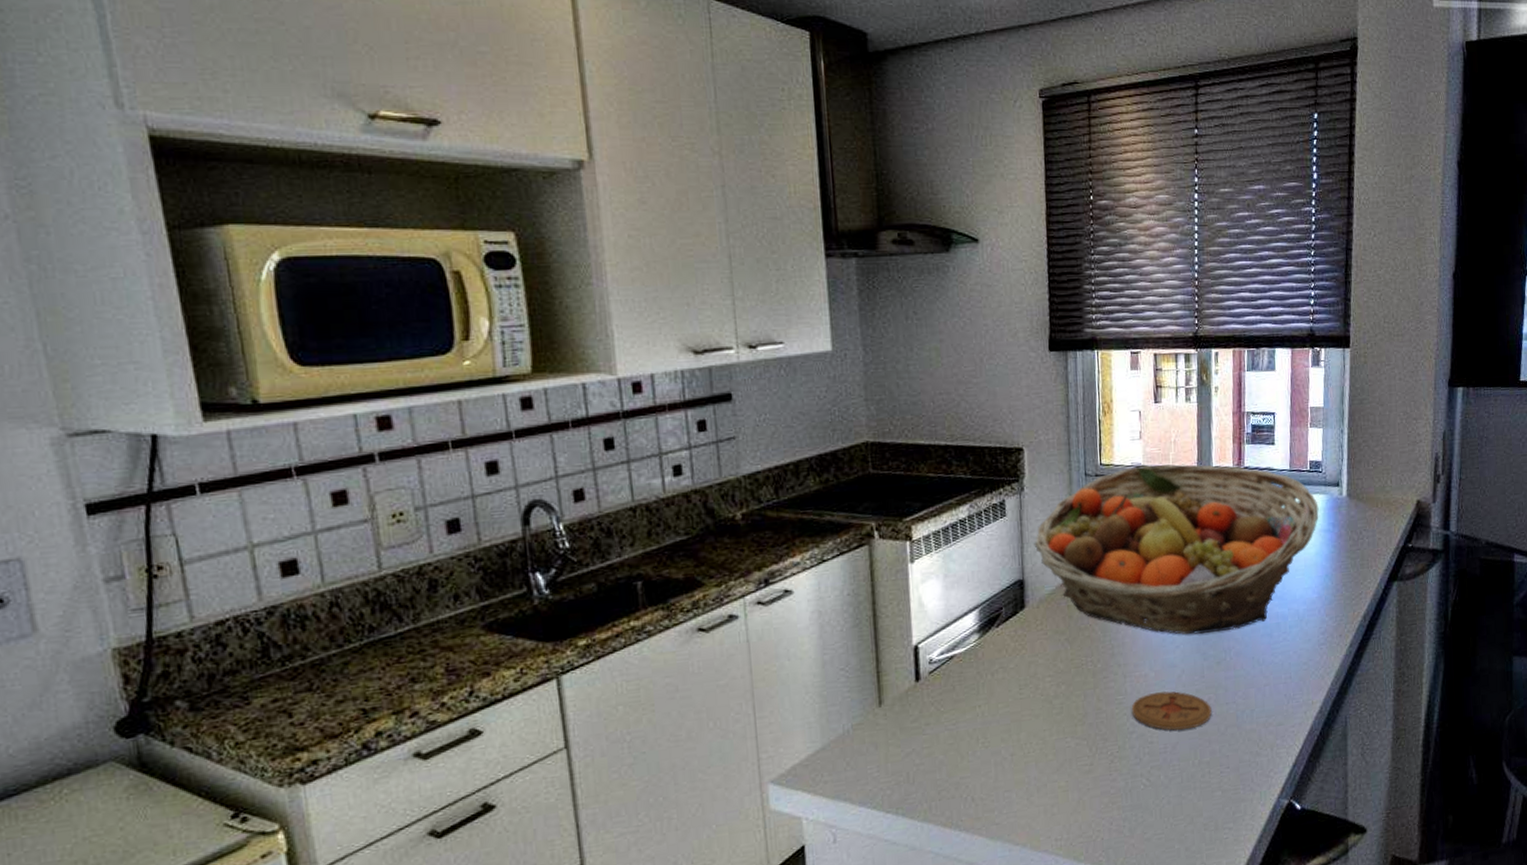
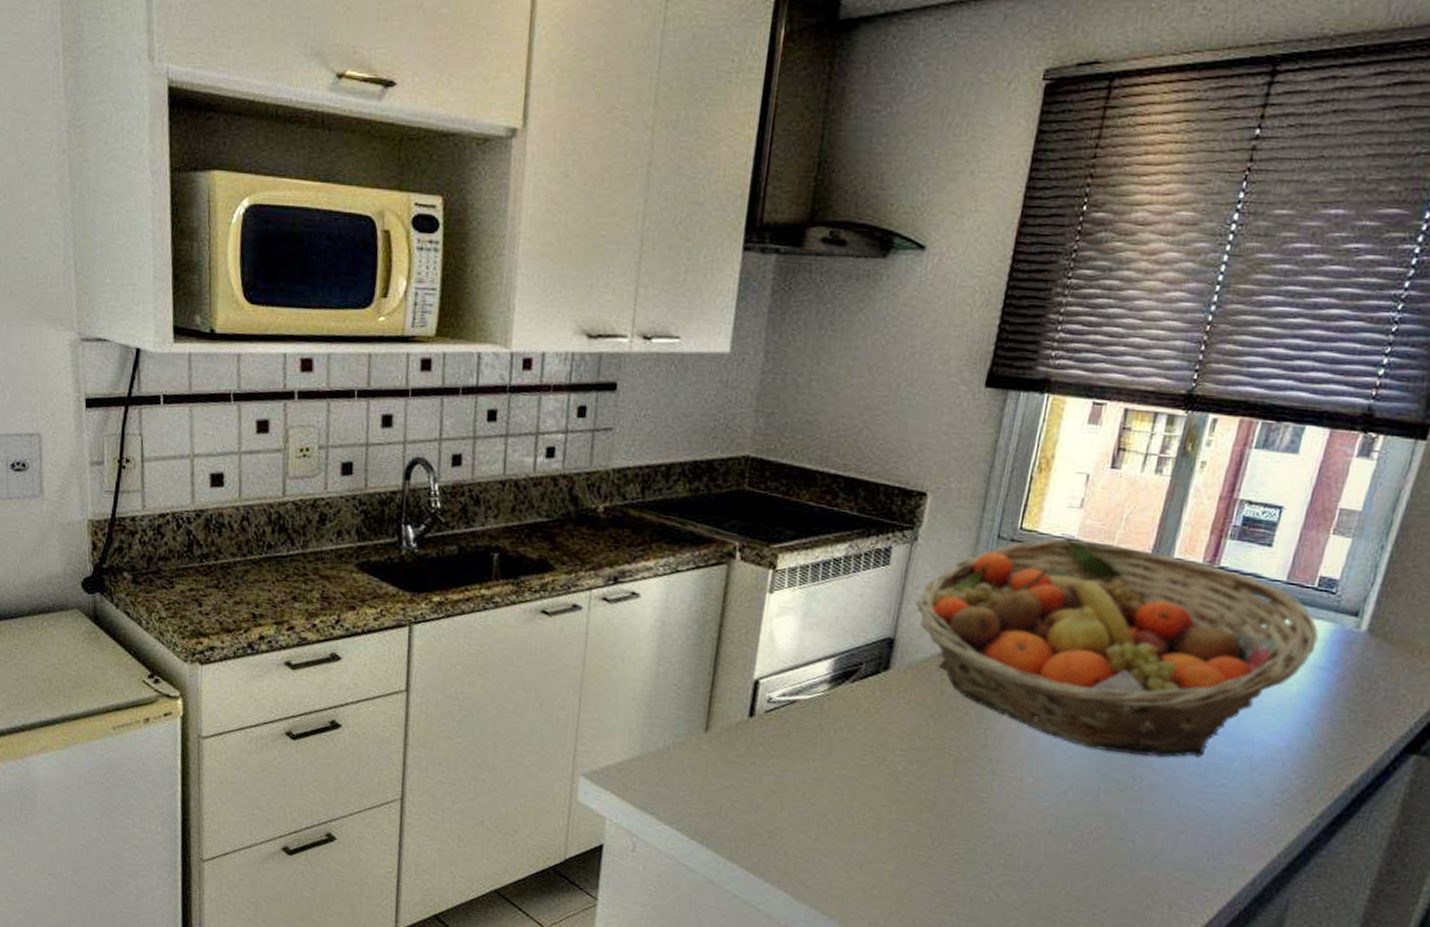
coaster: present [1131,691,1212,730] -> none [993,800,1099,855]

